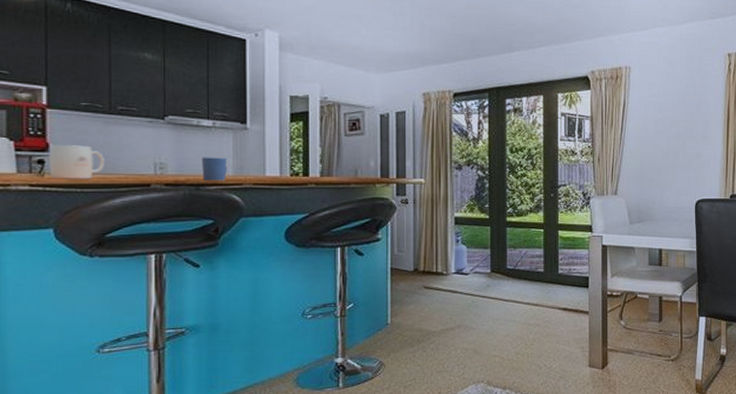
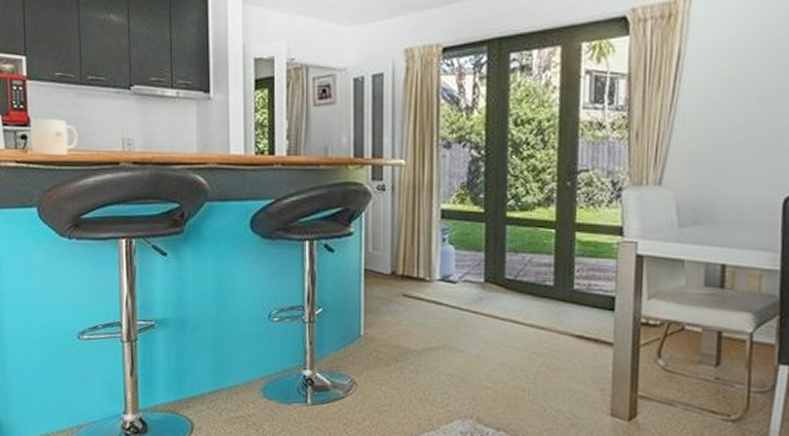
mug: present [201,157,227,182] -> none [166,132,191,161]

